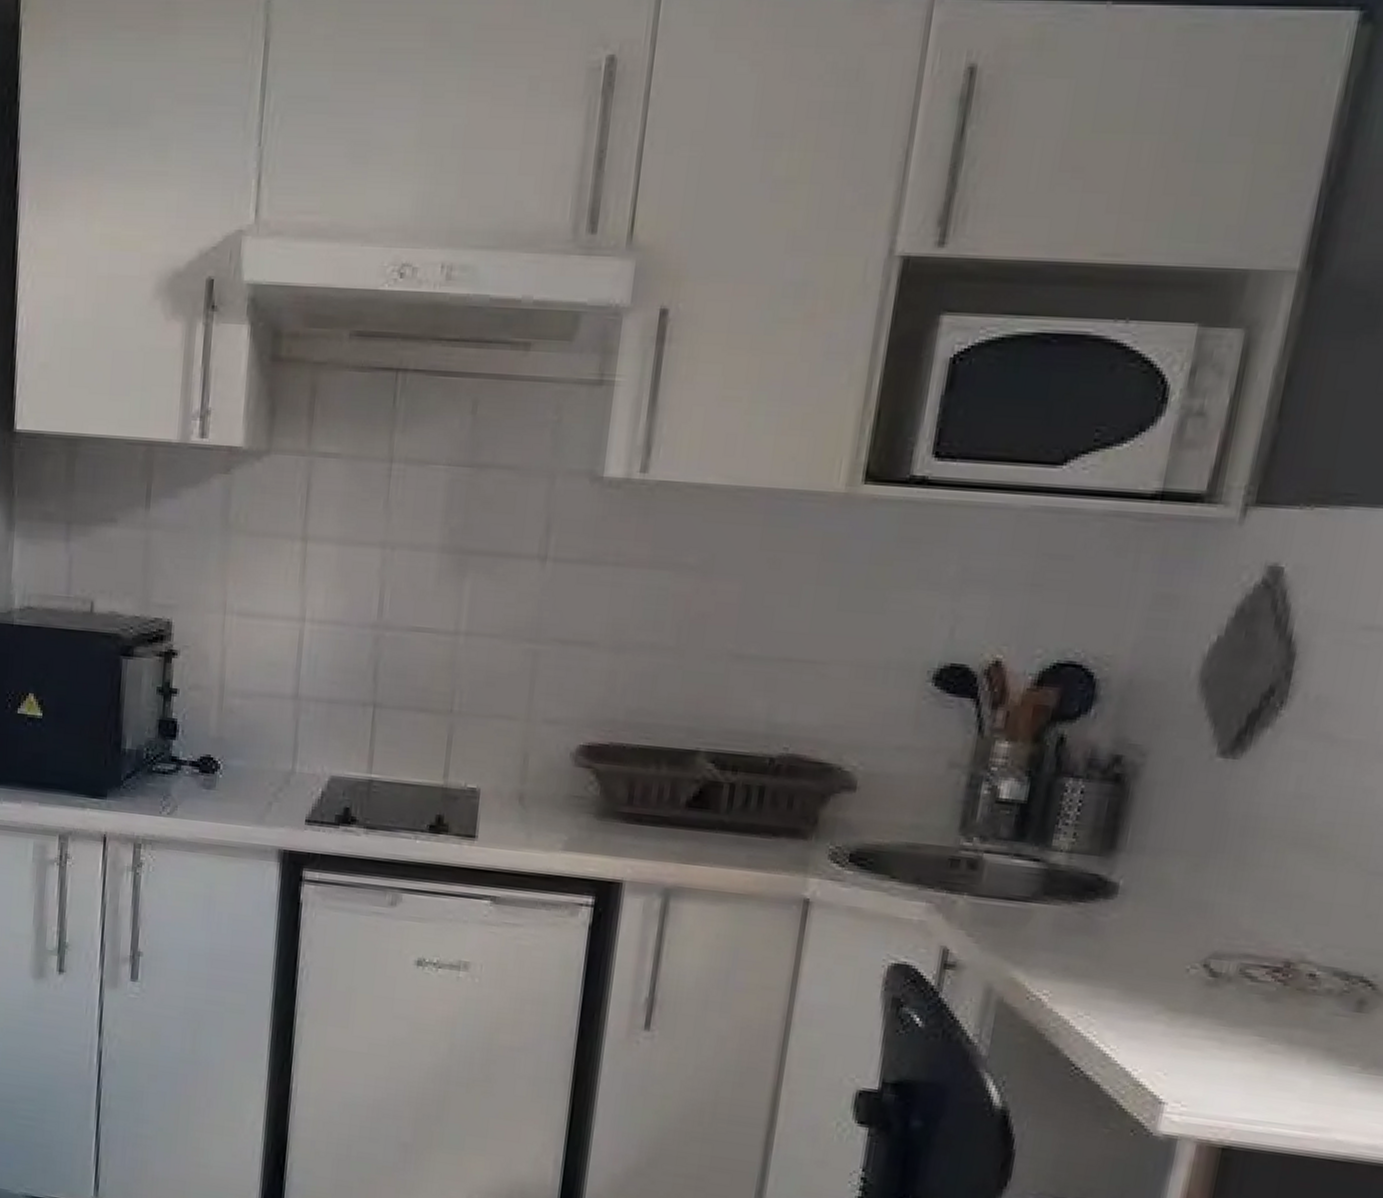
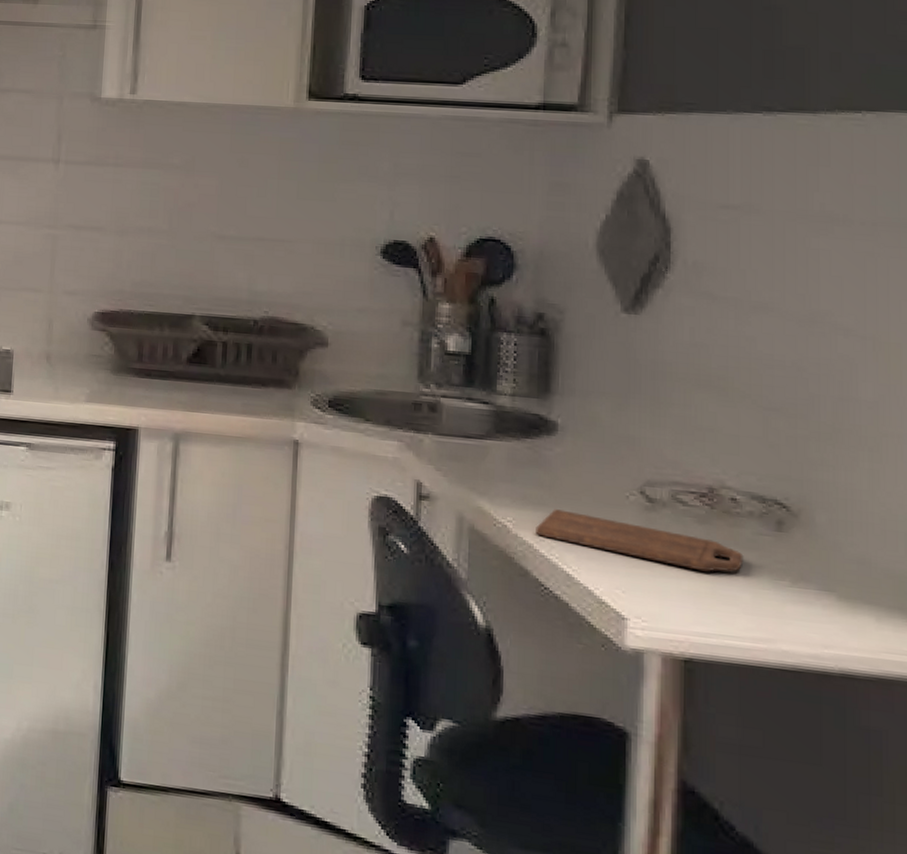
cutting board: none [1073,982,1312,1055] -> present [535,509,744,572]

